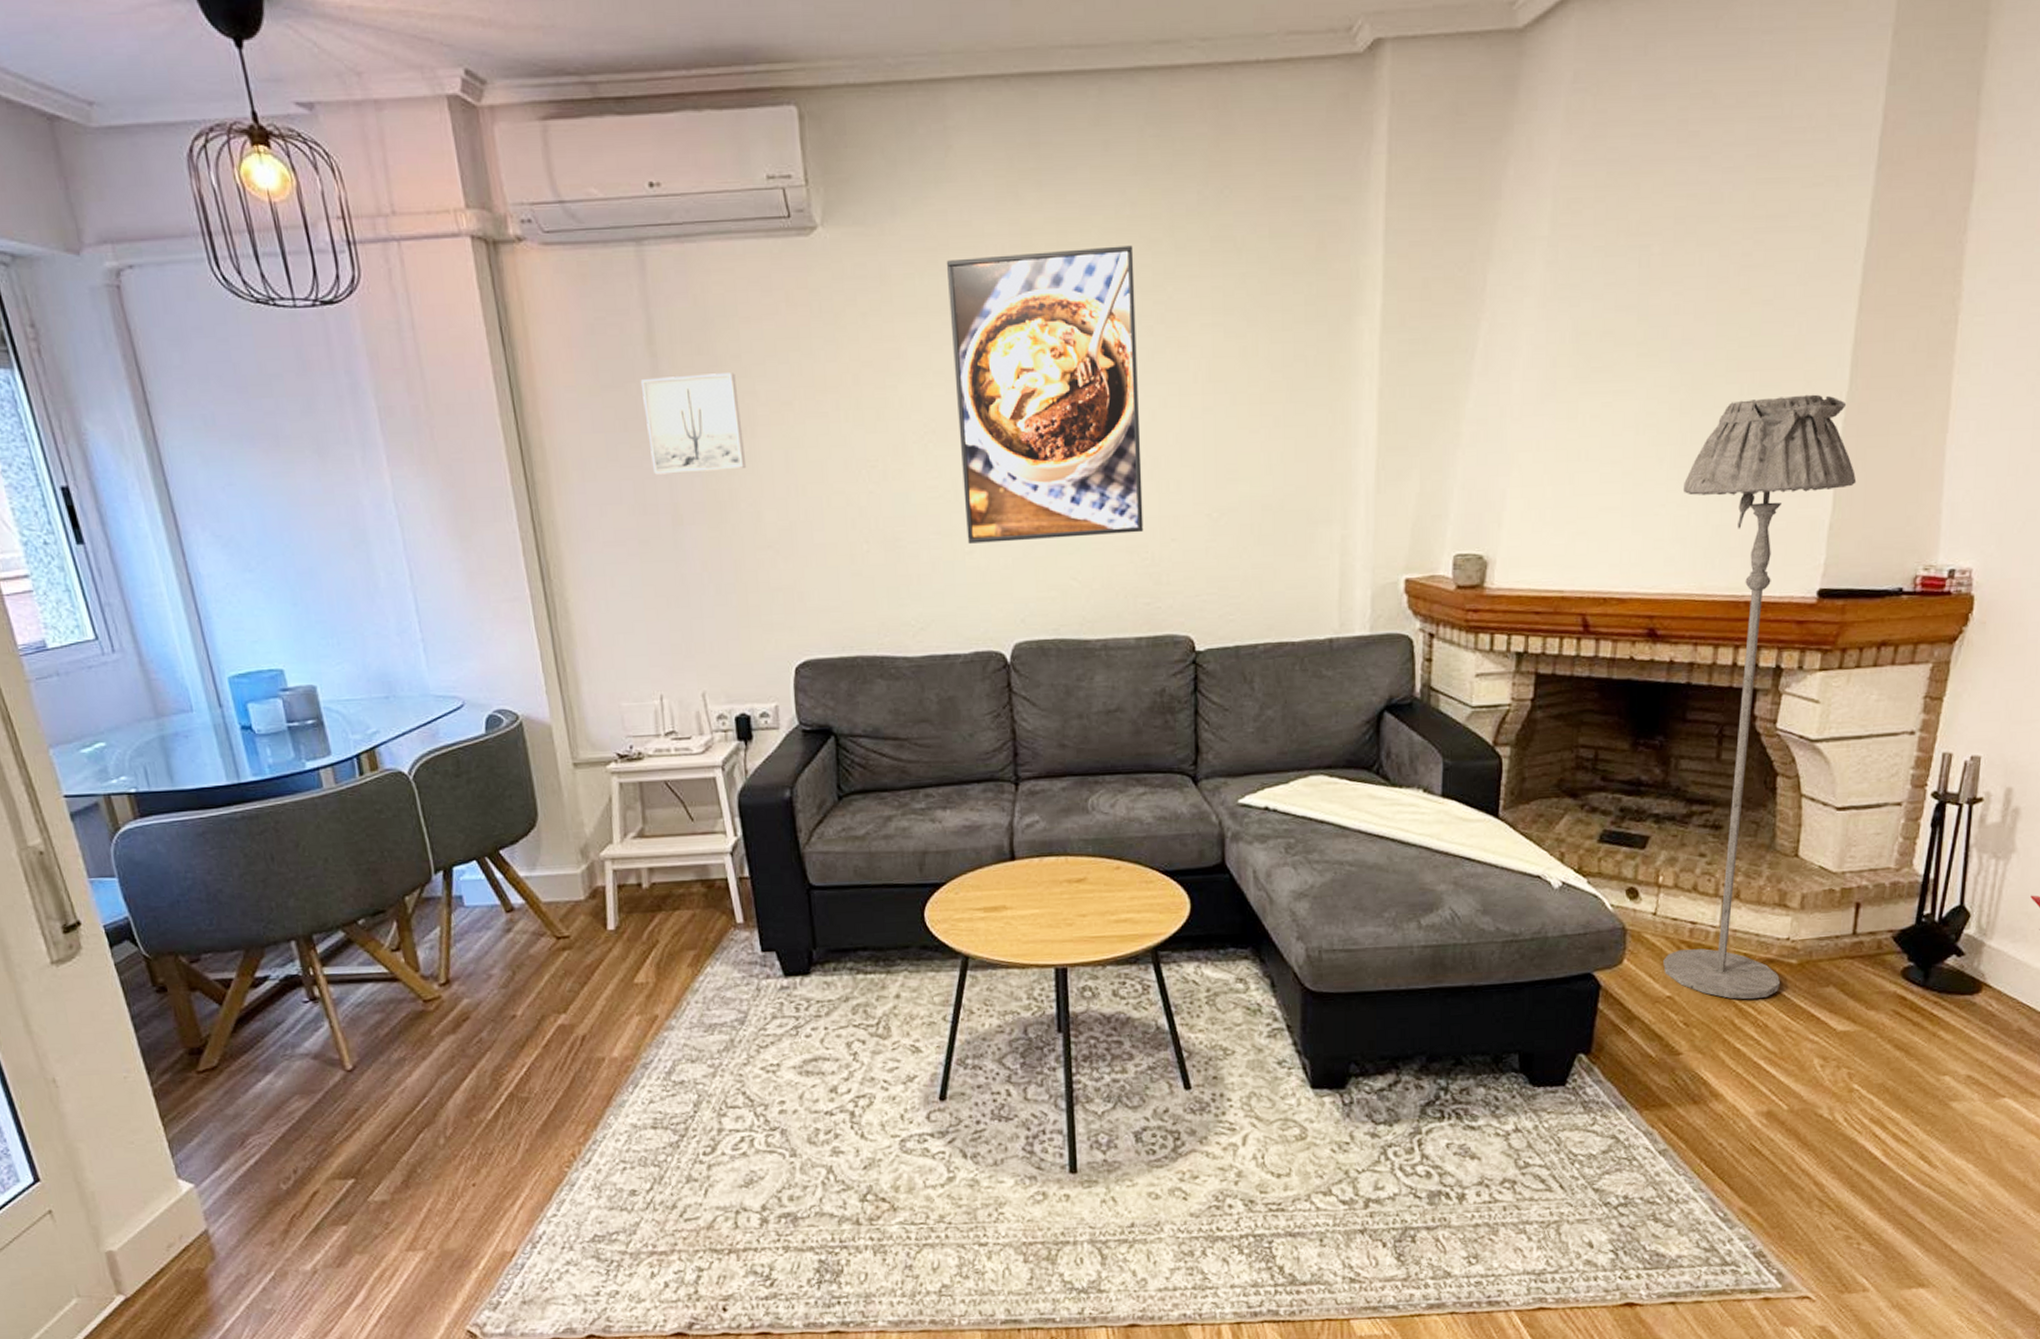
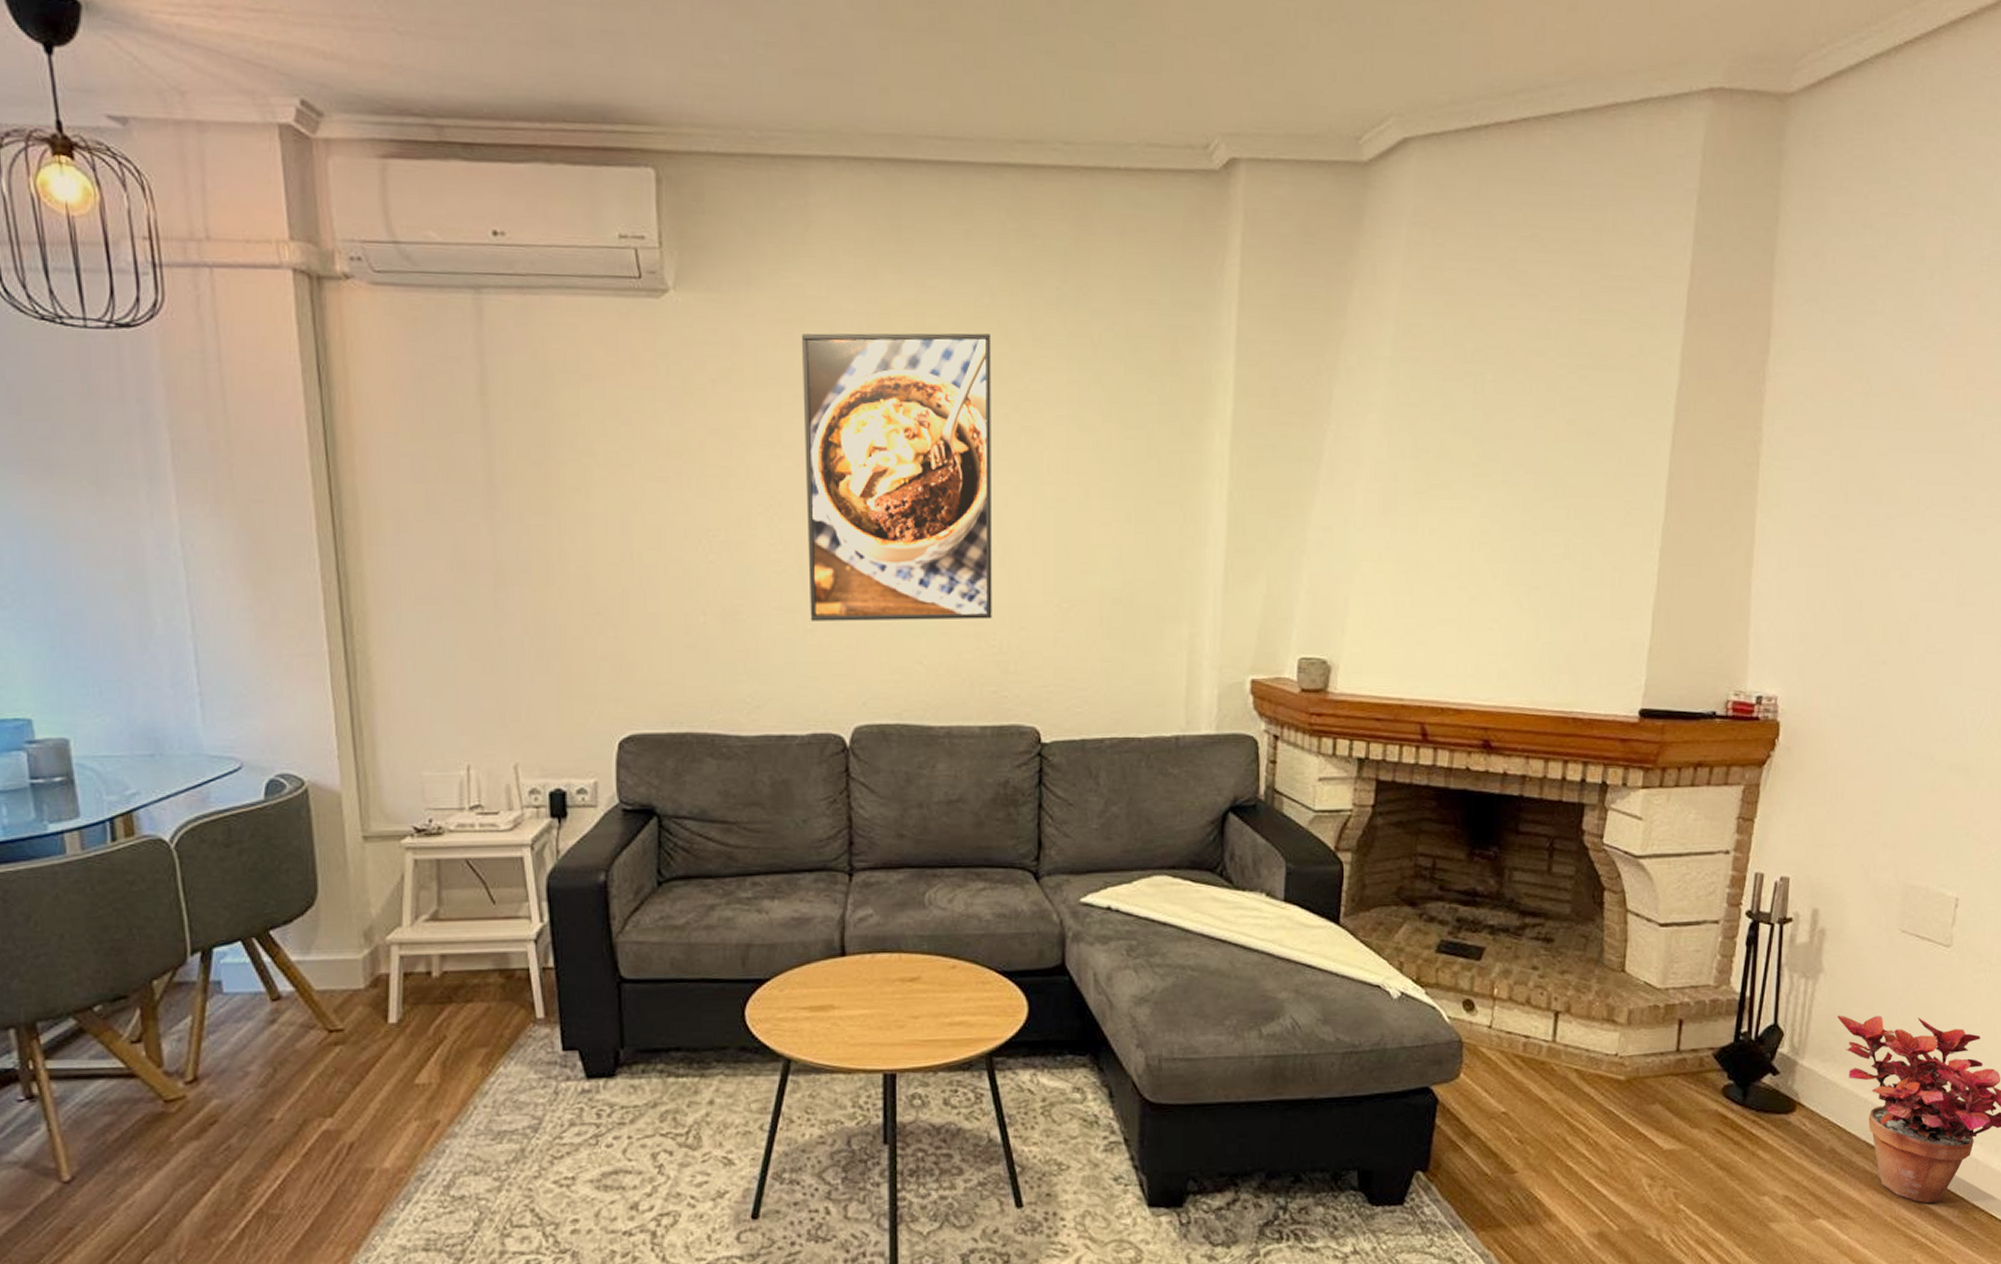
wall art: present [640,373,747,475] -> none [469,429,579,531]
floor lamp: present [1663,394,1857,1000] -> none [1498,523,1673,1117]

